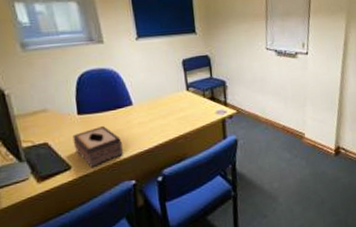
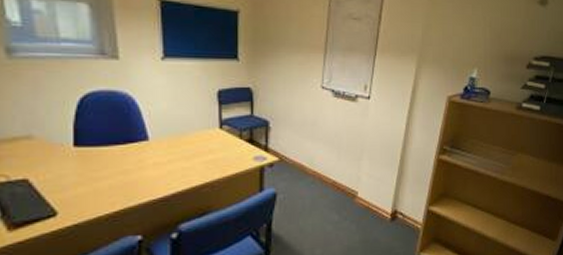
tissue box: present [72,125,124,167] -> none [63,162,131,215]

